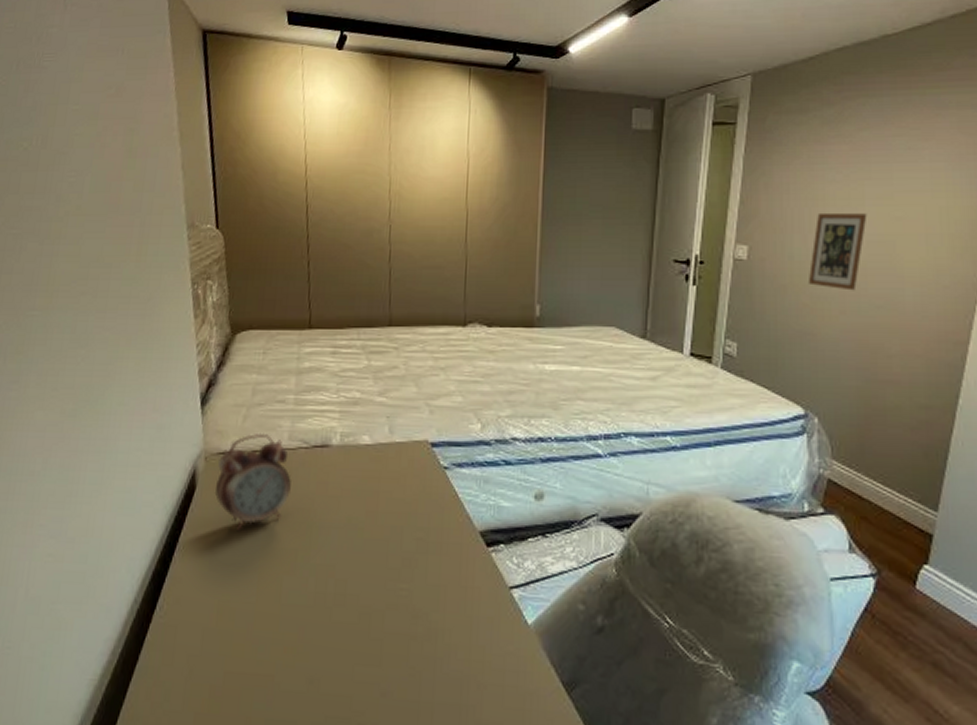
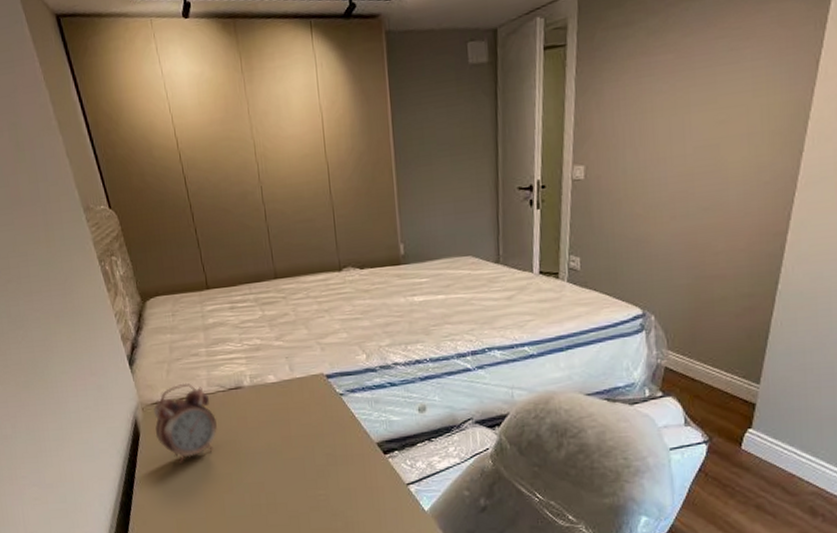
picture frame: present [807,212,867,291] -> none [640,120,693,197]

